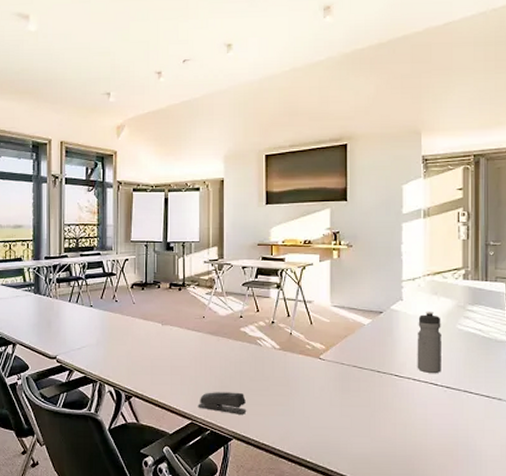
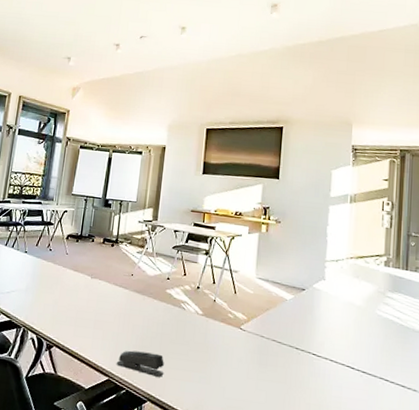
water bottle: present [417,311,441,373] -> none [335,293,361,357]

